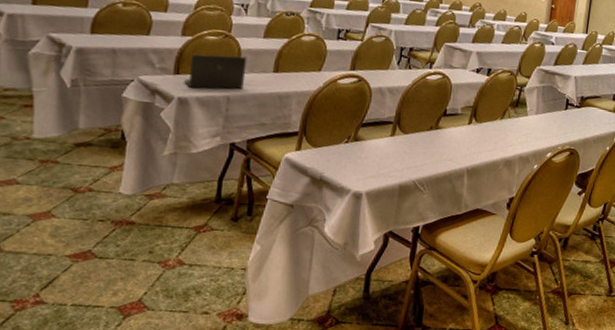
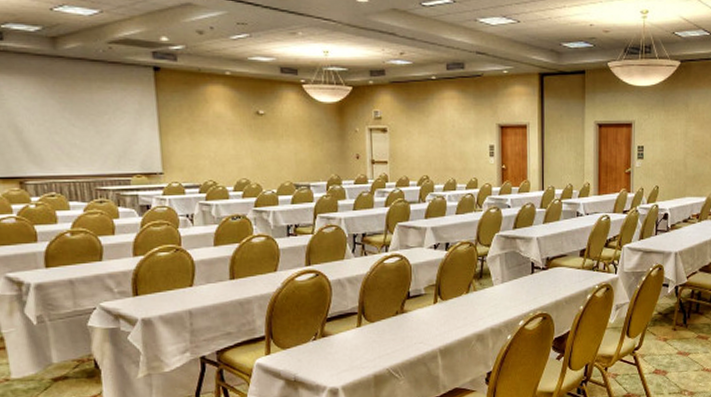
laptop: present [184,54,247,89] -> none [144,268,204,307]

